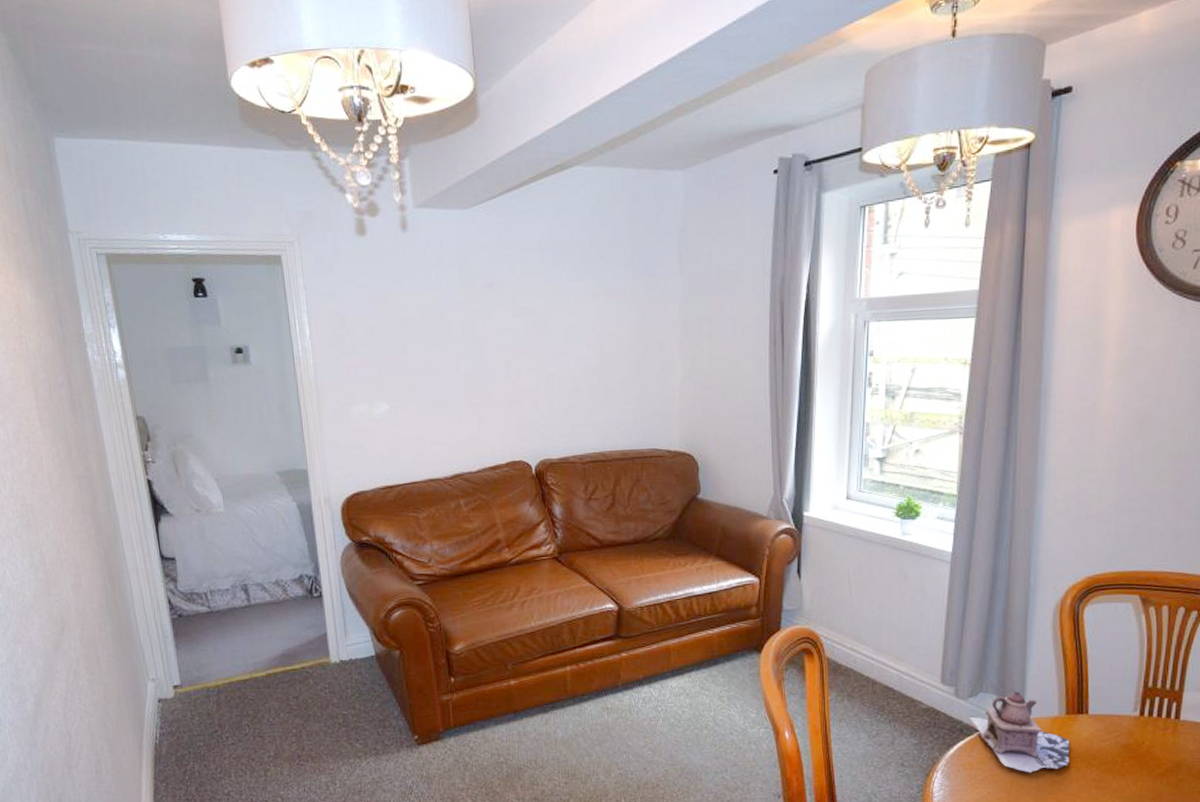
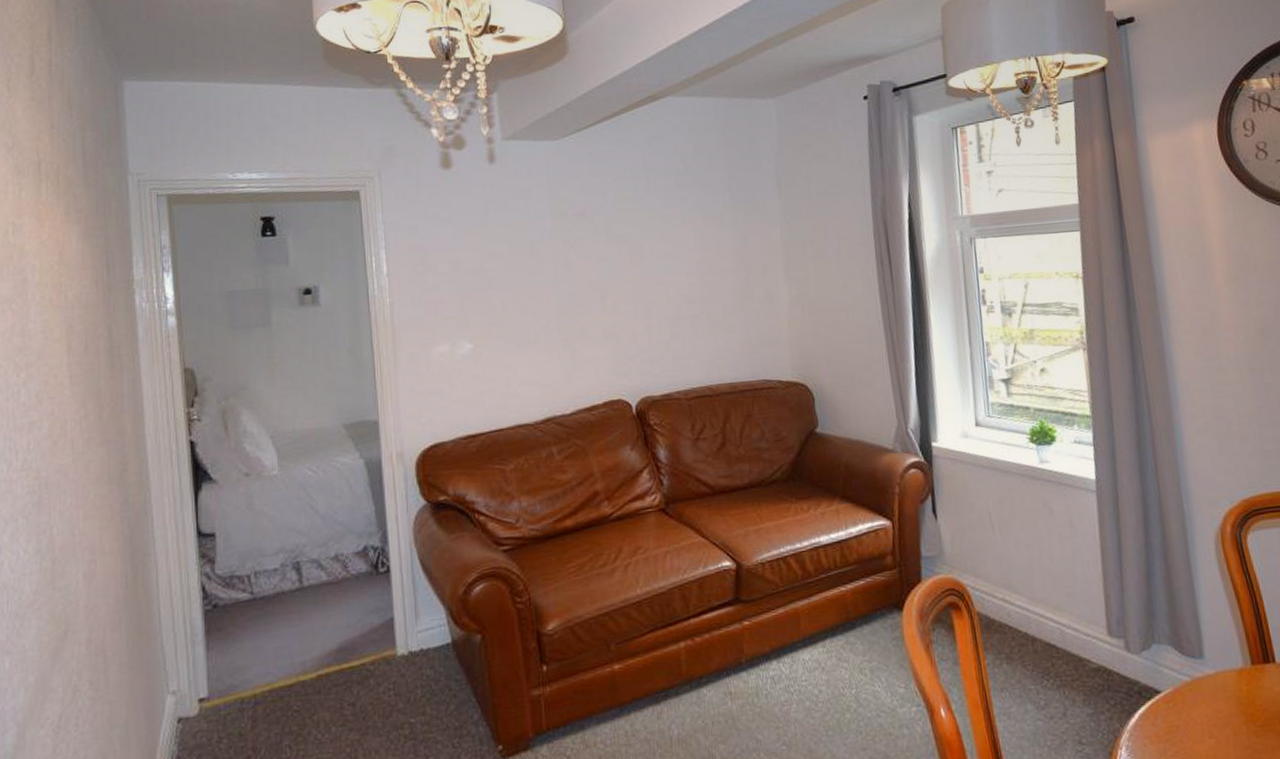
teapot: present [969,691,1070,773] -> none [1145,639,1267,742]

